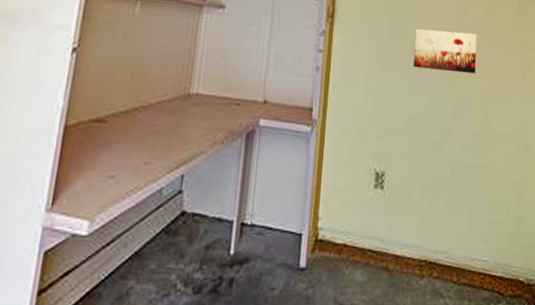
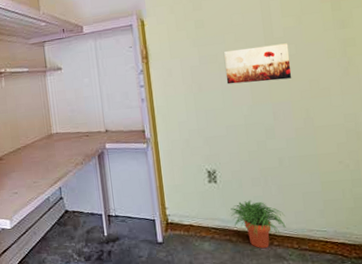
potted plant: none [393,215,449,282] -> present [230,200,286,249]

